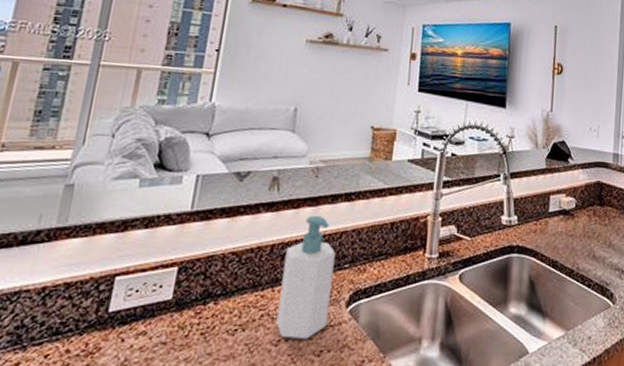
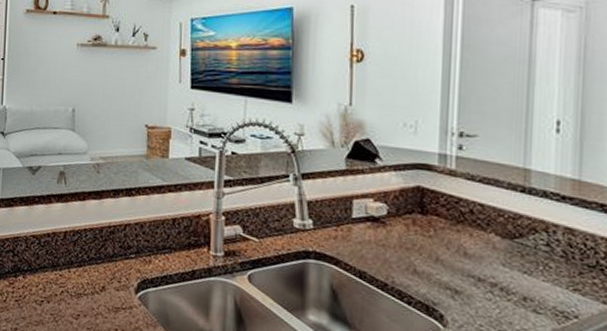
soap bottle: present [276,215,336,339] -> none [74,207,122,317]

